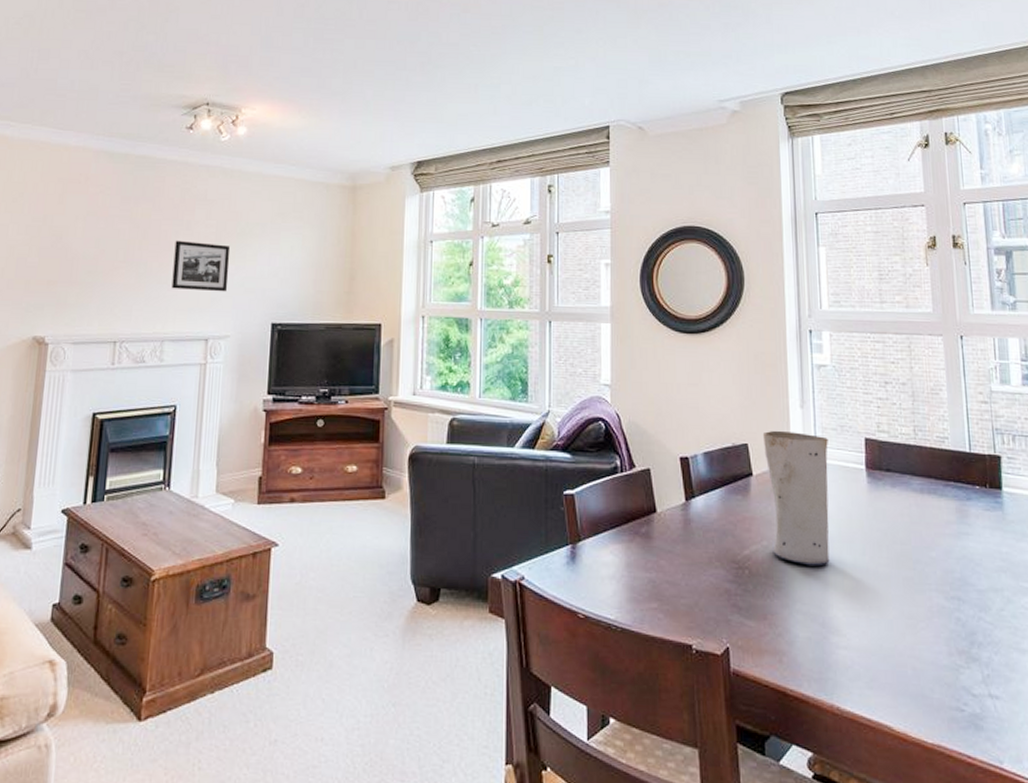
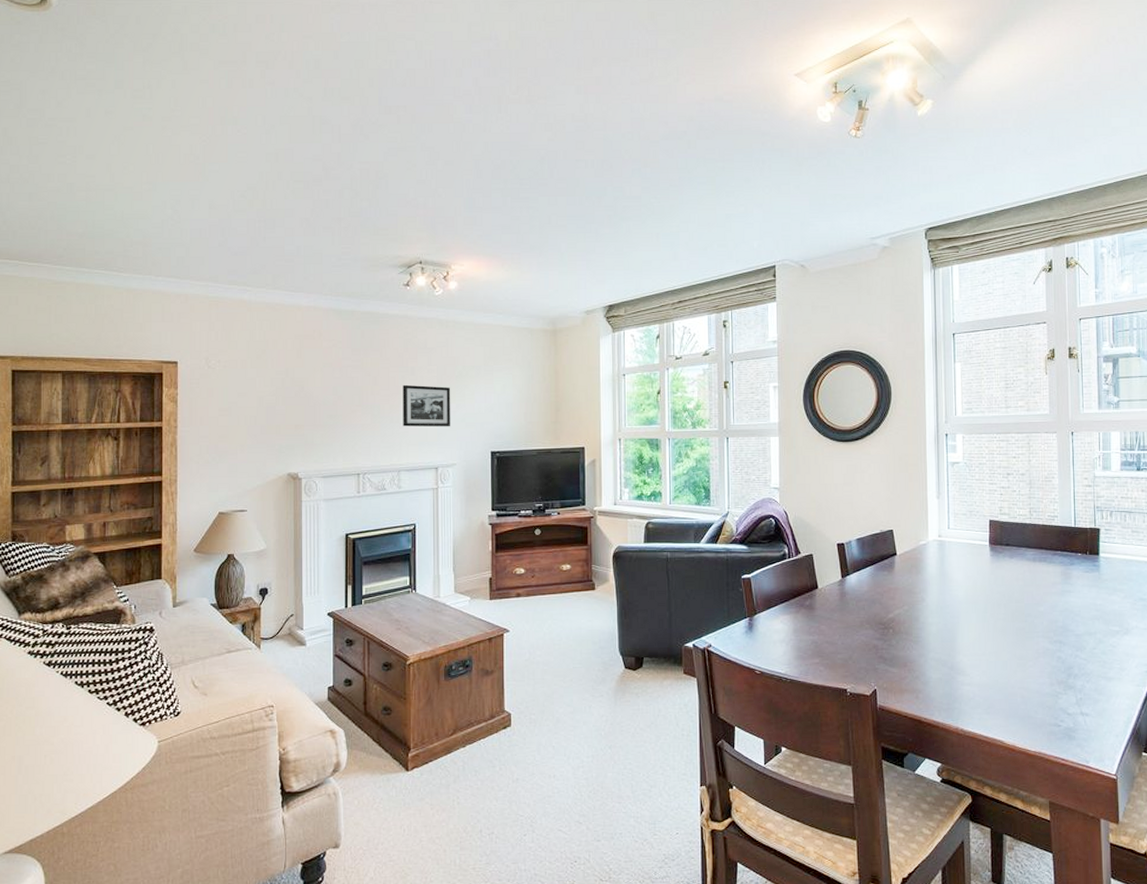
vase: present [762,430,830,566] -> none [905,517,959,624]

